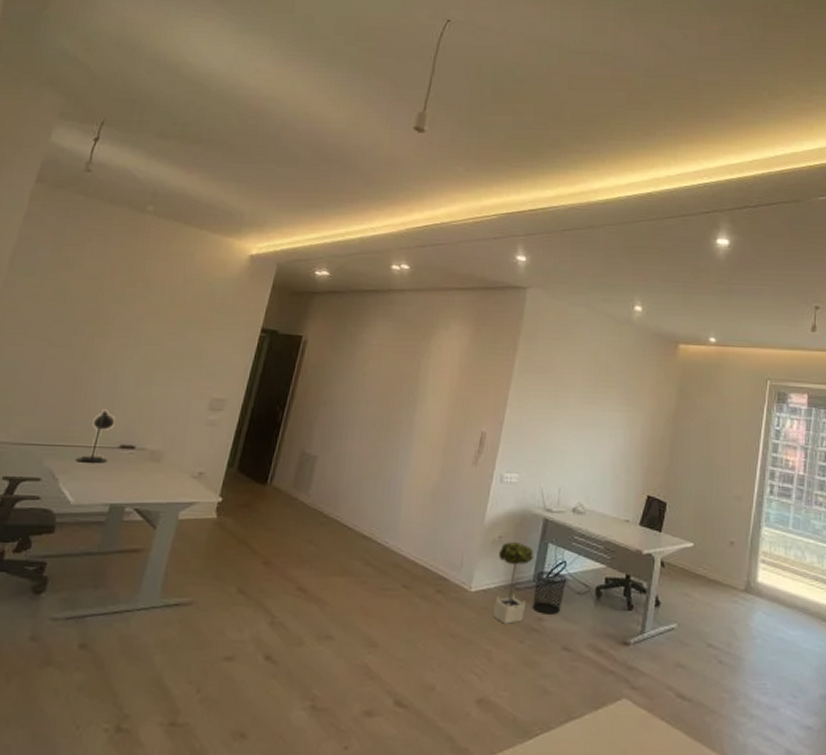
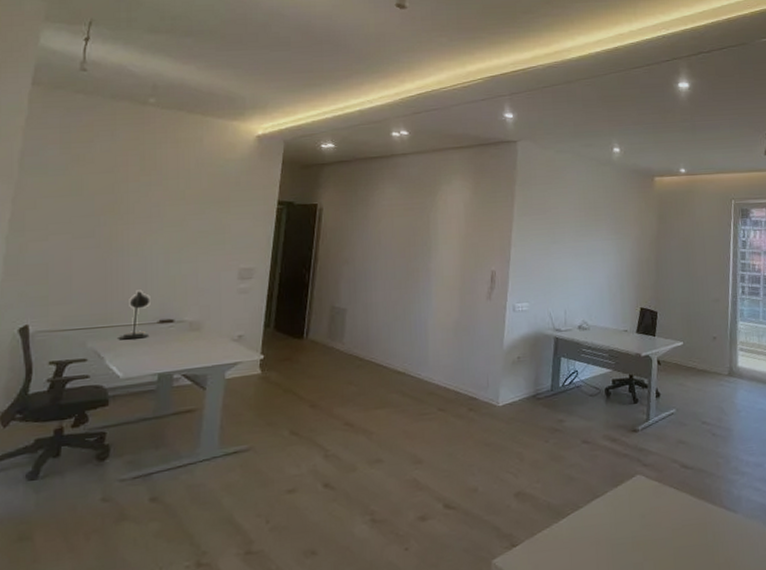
potted tree: present [493,542,534,624] -> none [518,360,549,429]
waste bin: present [532,571,567,615] -> none [553,380,580,417]

